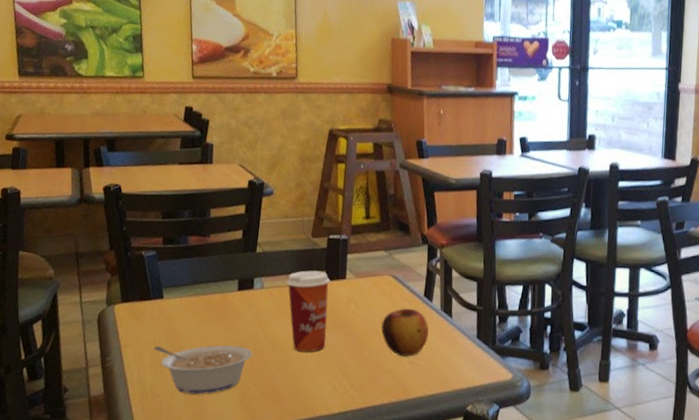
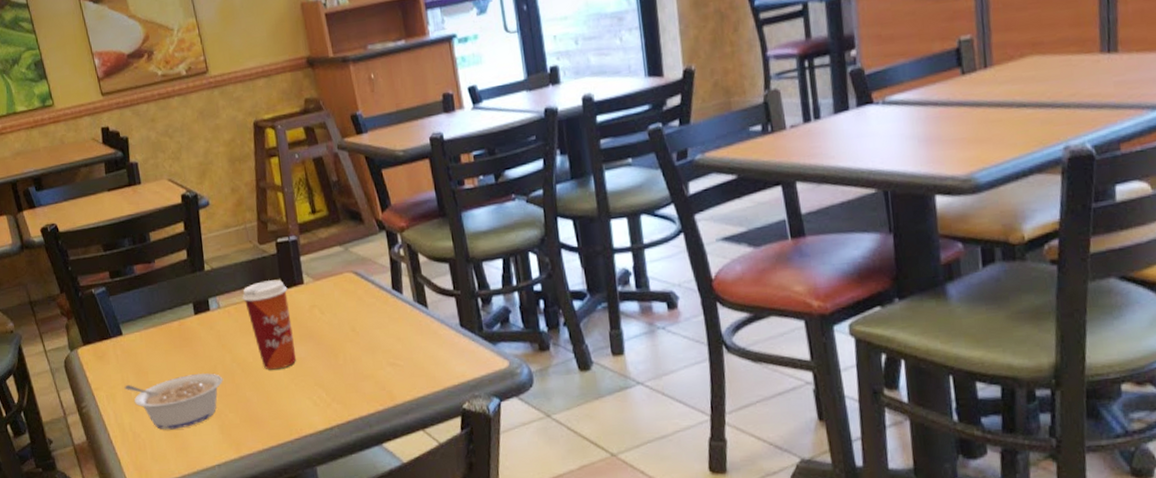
apple: present [381,308,429,357] -> none [351,304,406,359]

